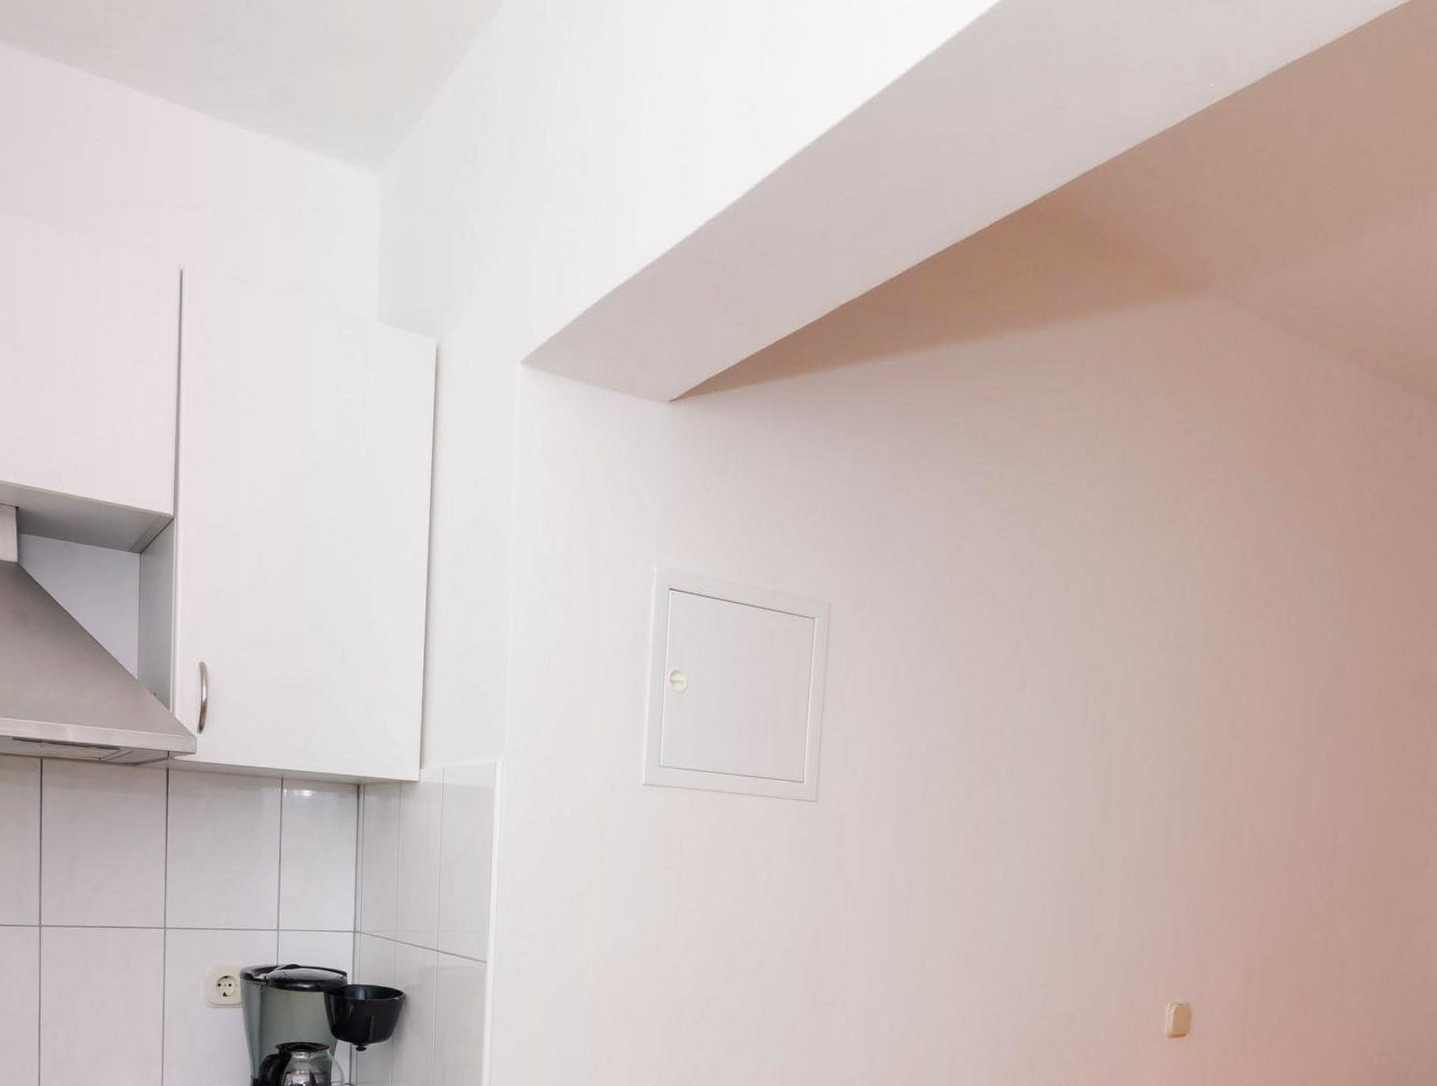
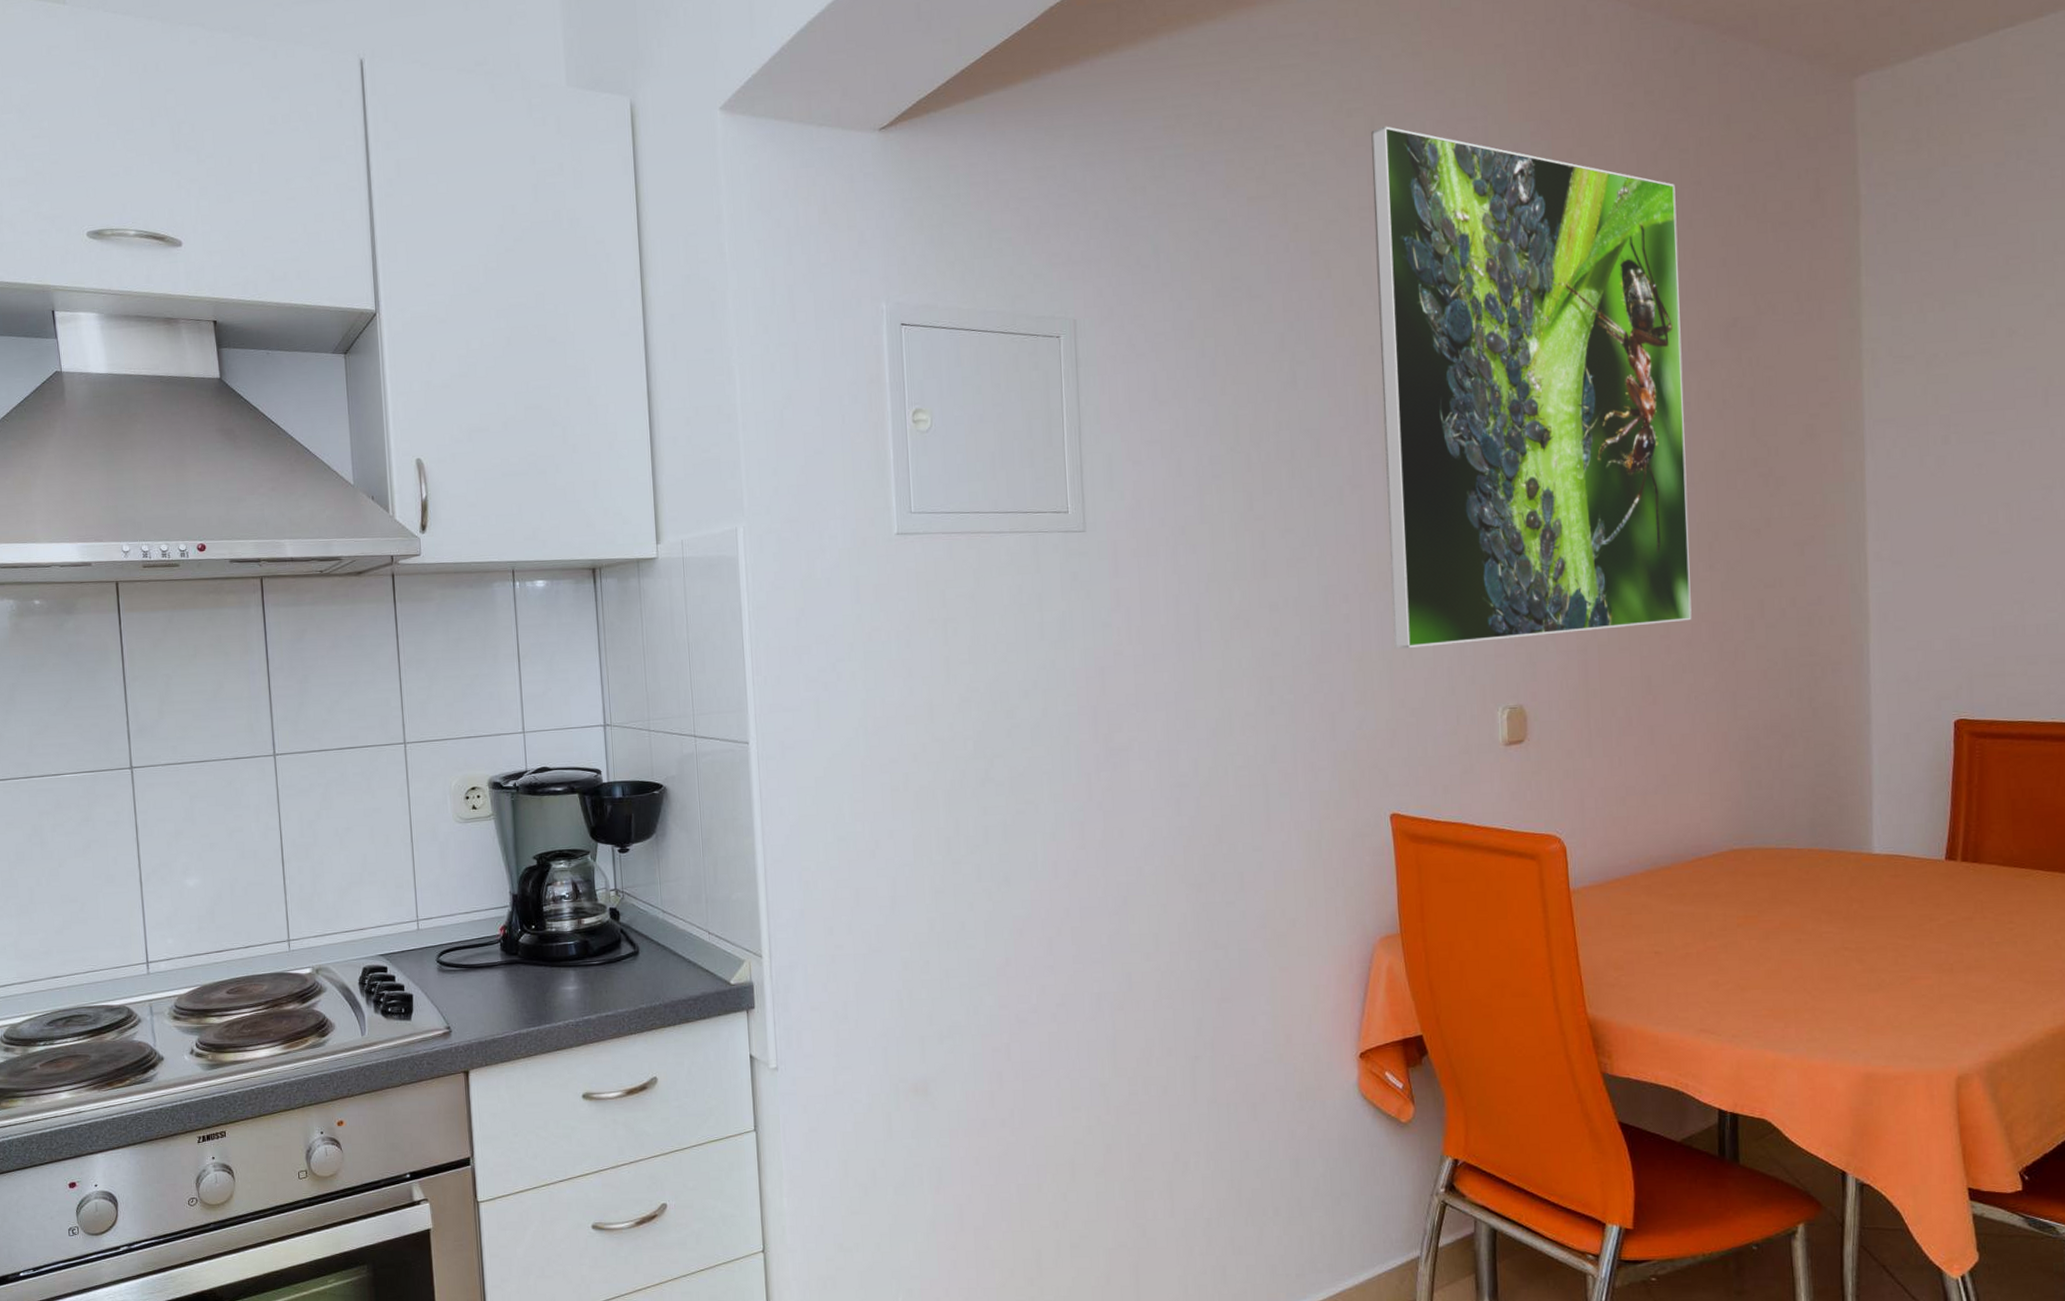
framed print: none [1082,457,1387,944] -> present [1371,126,1692,649]

